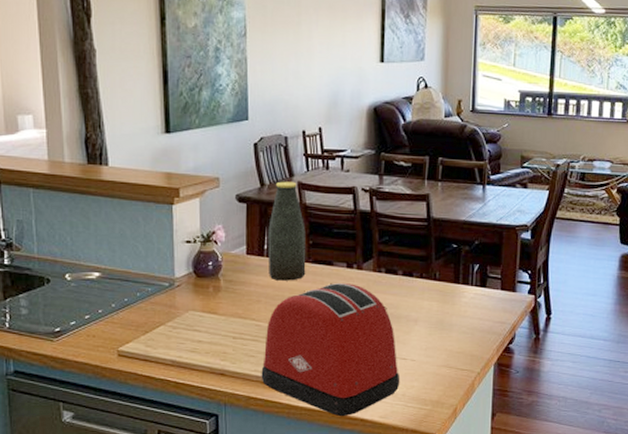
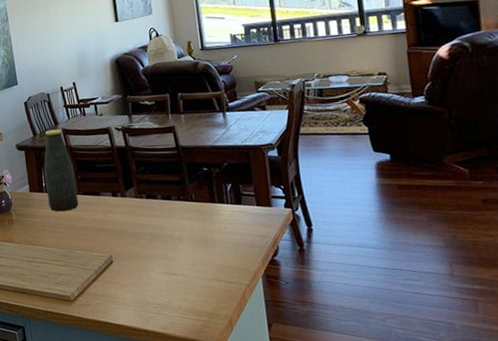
toaster: present [261,283,400,417] -> none [53,210,175,328]

